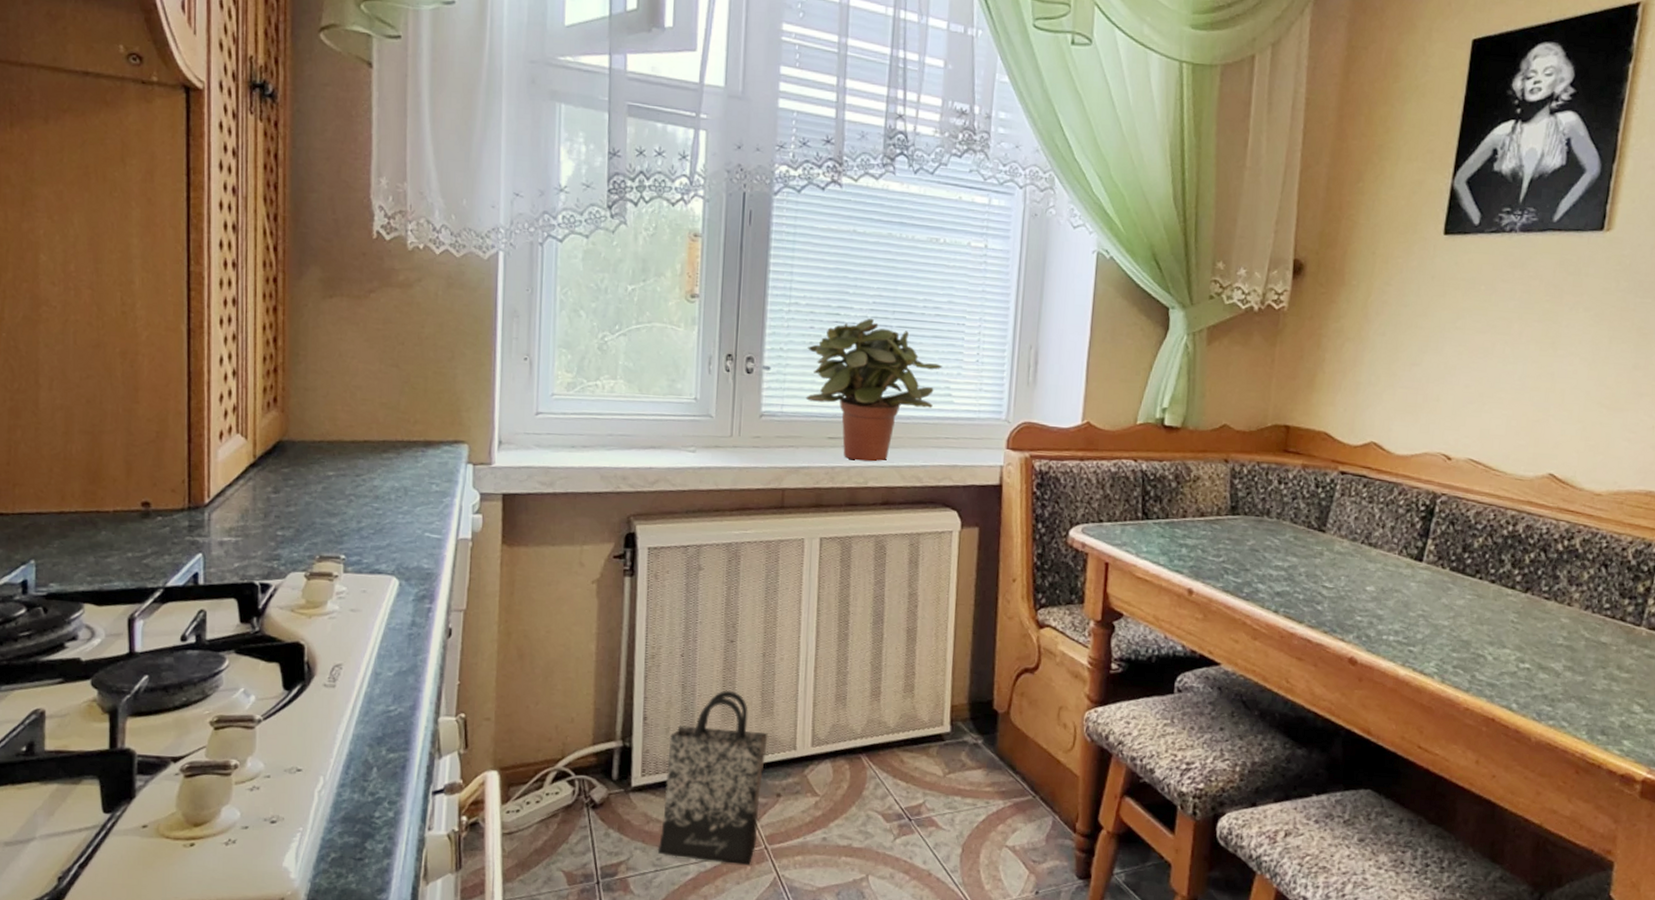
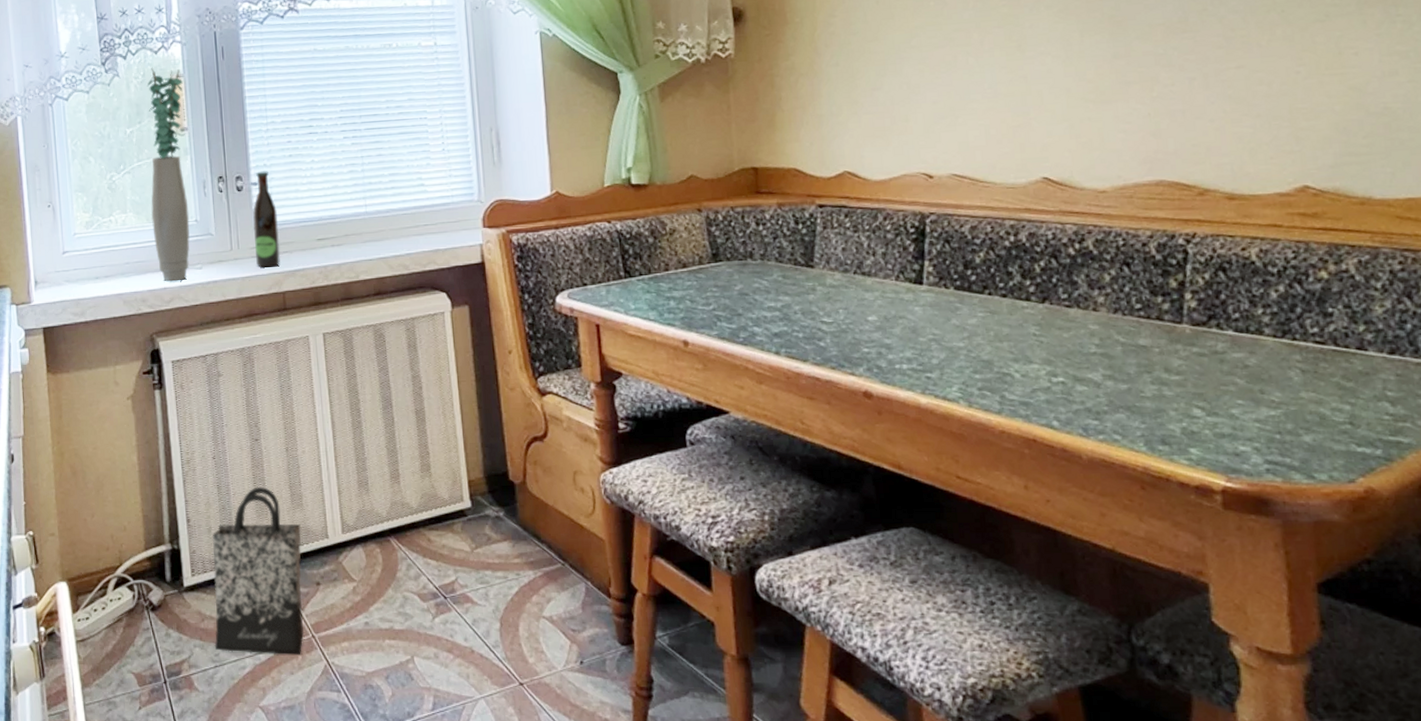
vase: none [644,220,700,463] -> present [146,67,190,283]
bottle: none [757,355,788,460] -> present [253,171,281,268]
potted plant: present [806,319,942,462] -> none [287,126,412,257]

